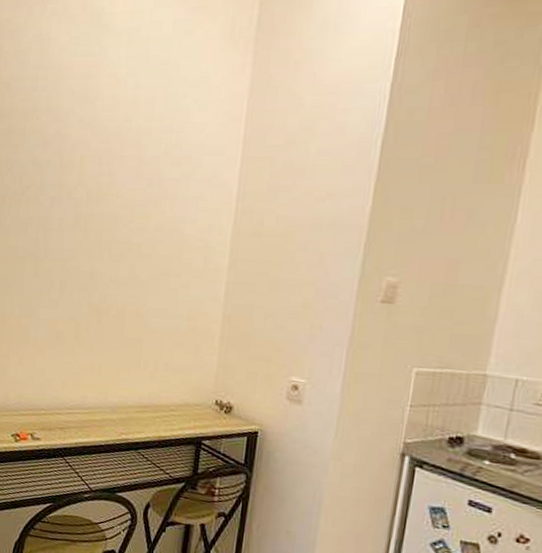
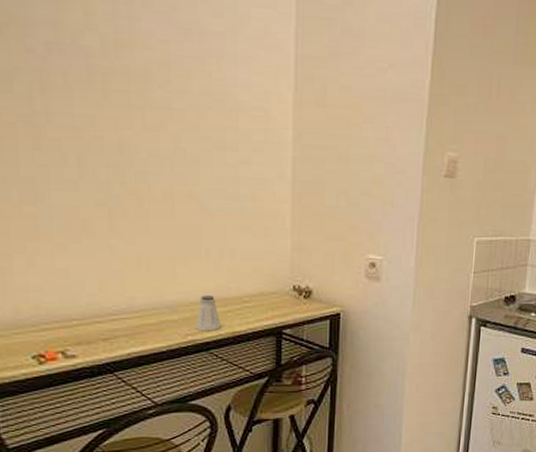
saltshaker: none [129,400,150,433] -> present [195,295,222,331]

